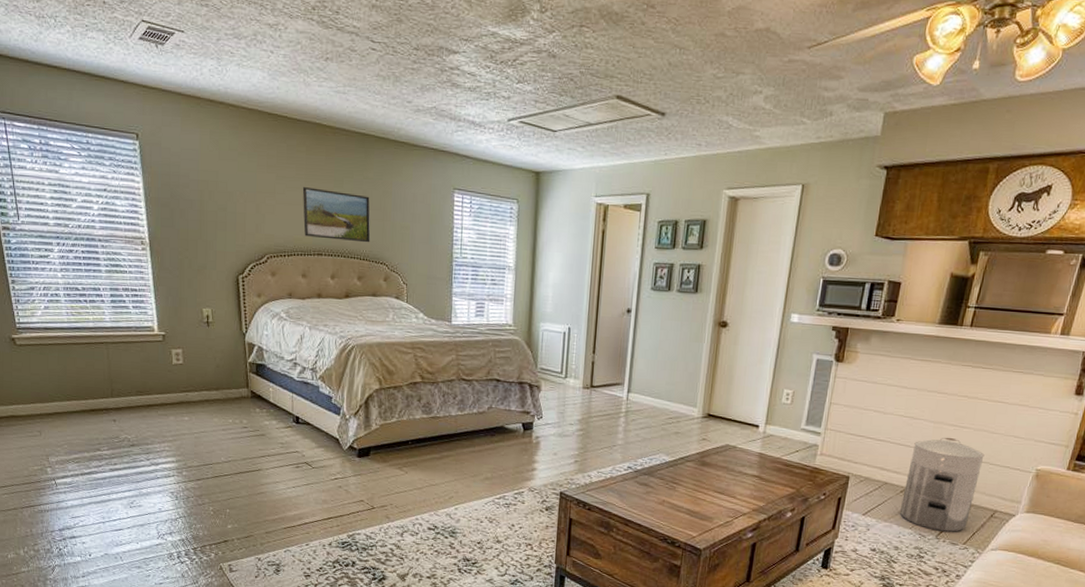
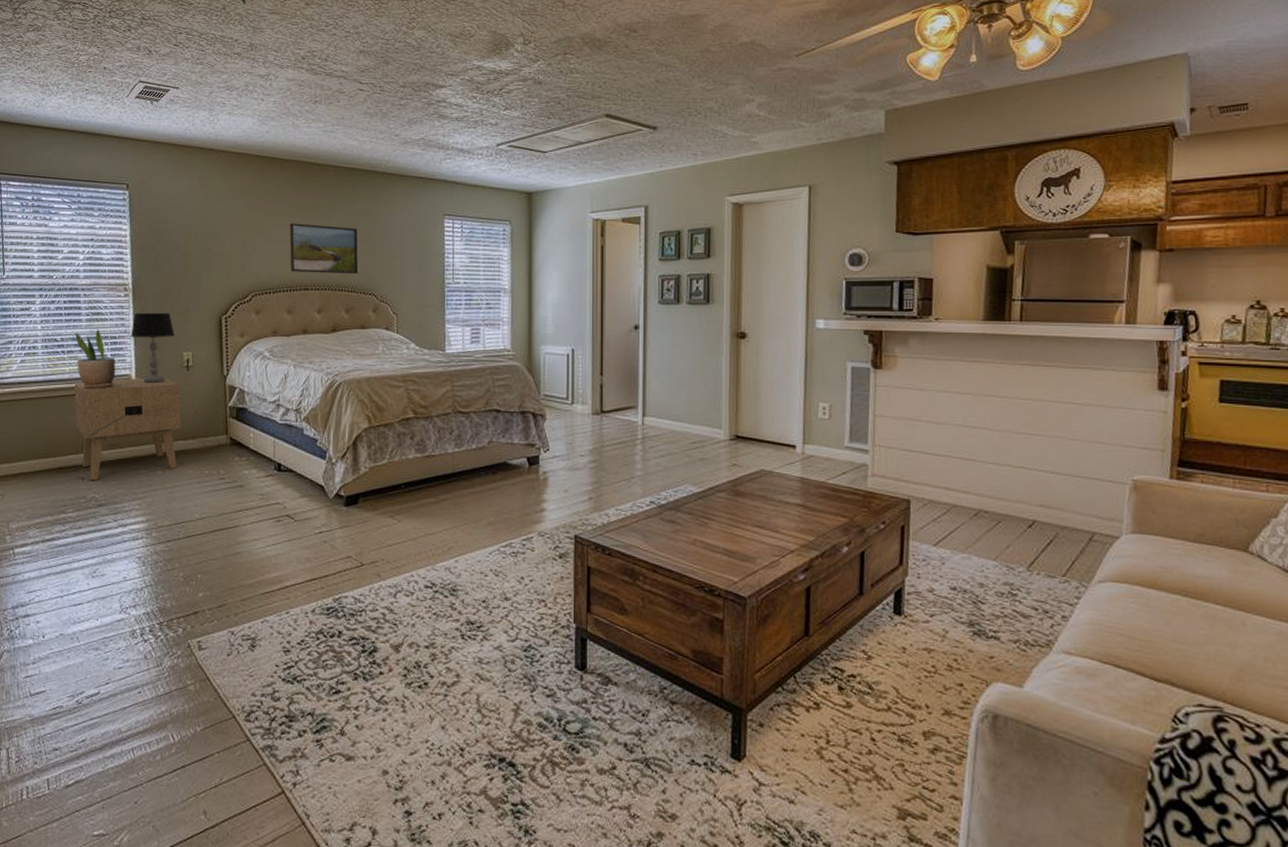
potted plant: none [96,281,138,338] -> present [75,329,116,388]
nightstand: none [99,330,205,423] -> present [74,377,182,481]
table lamp: none [150,267,194,336] -> present [130,312,175,383]
waste bin: present [899,437,985,532] -> none [977,447,1067,562]

